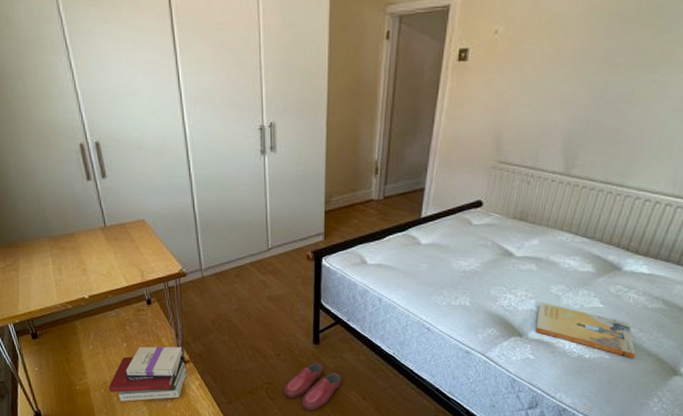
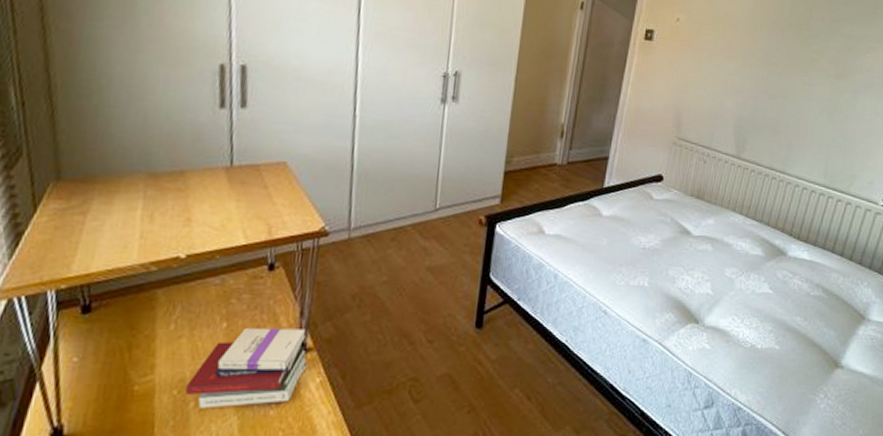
slippers: present [283,363,341,410] -> none [431,352,504,416]
book: present [535,302,636,359] -> none [711,285,802,350]

